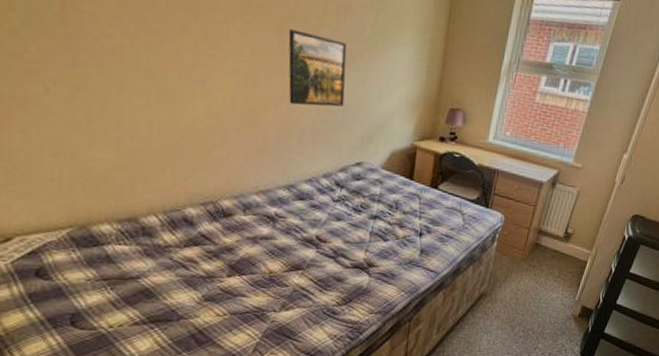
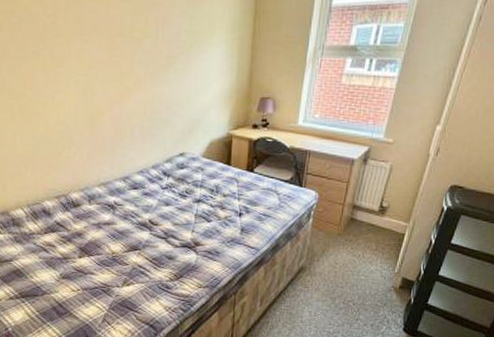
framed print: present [288,29,348,107] -> none [117,43,167,108]

